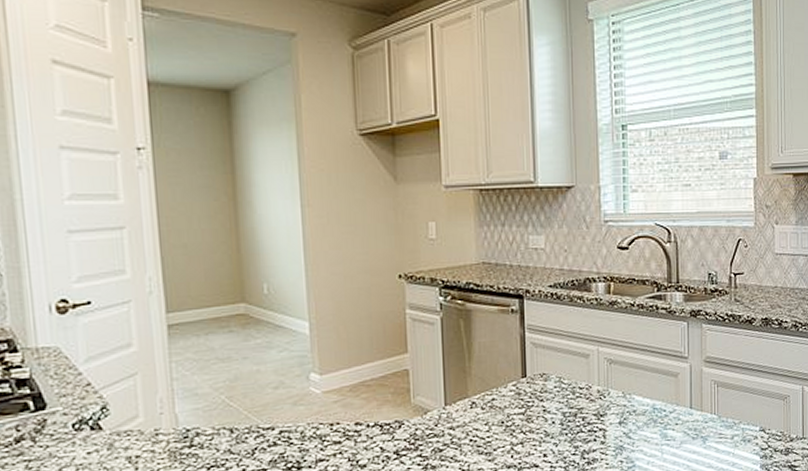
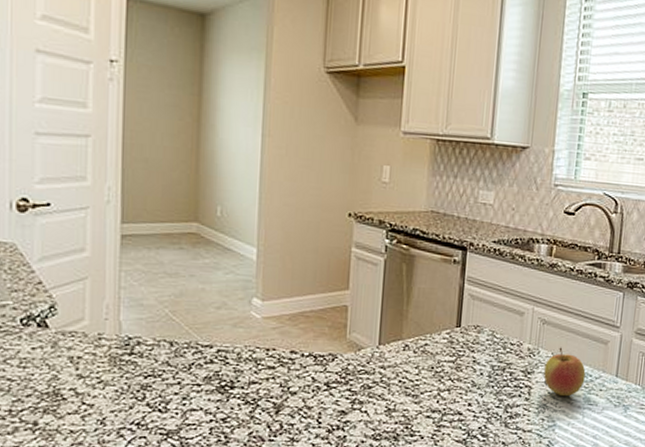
apple: none [617,385,659,436] -> present [544,347,586,397]

